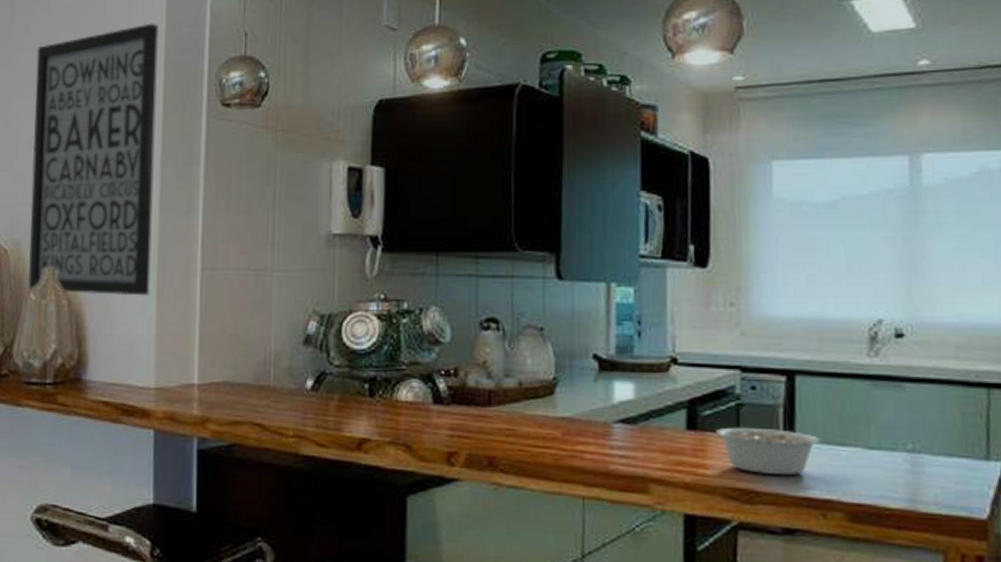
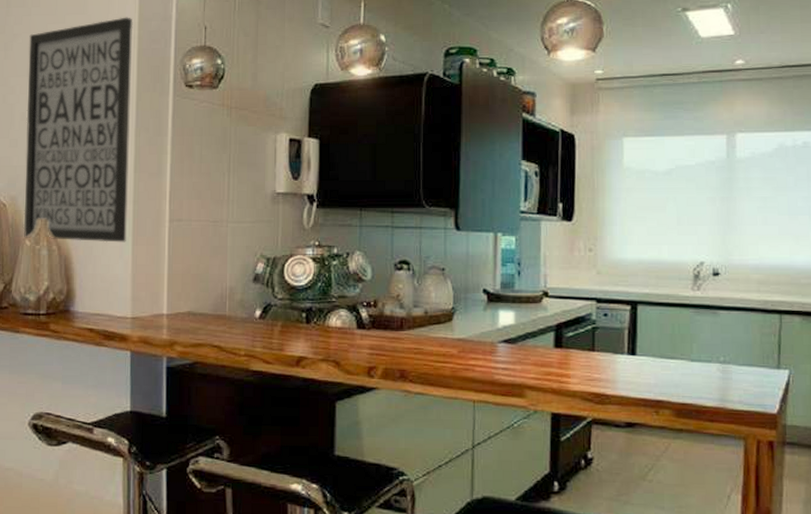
legume: present [716,427,827,475] -> none [576,345,660,381]

